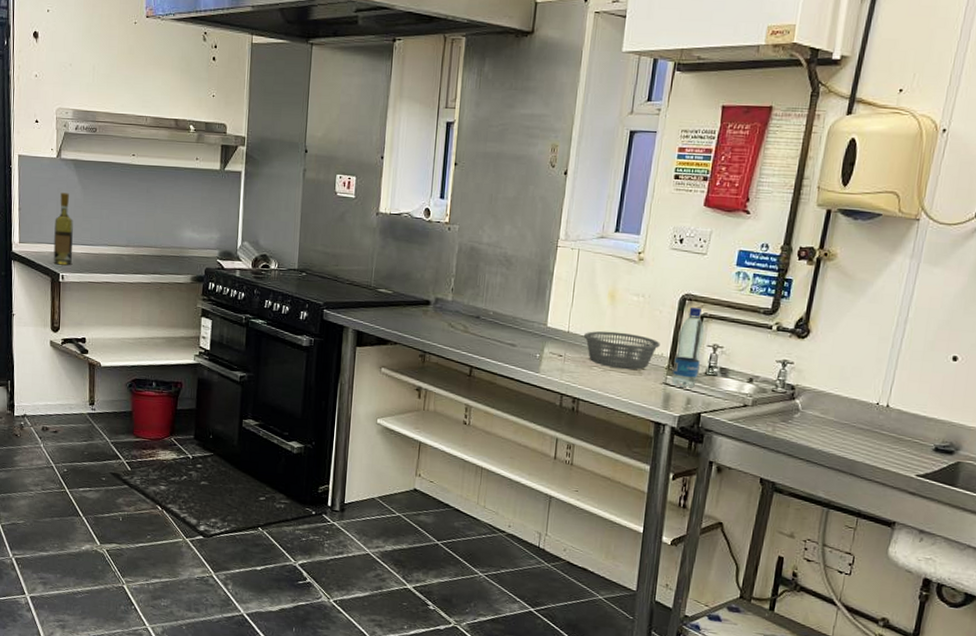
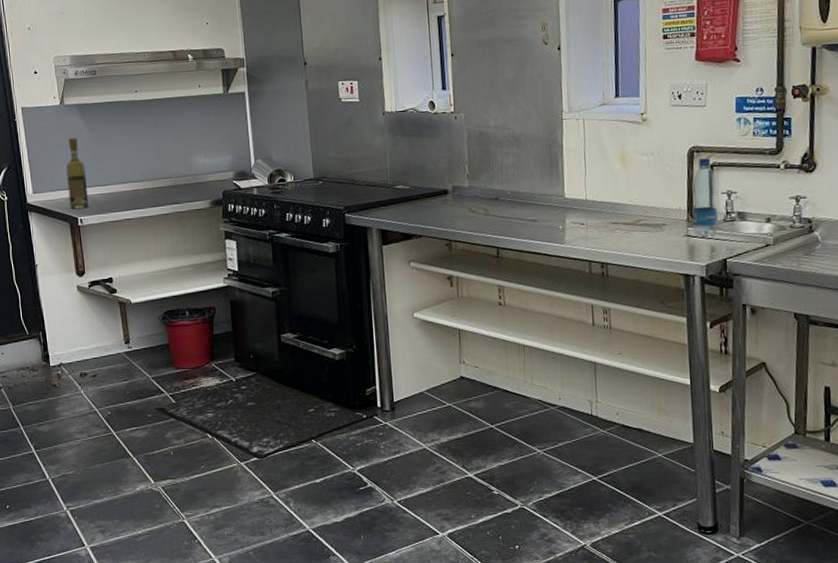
colander: present [583,330,660,370] -> none [601,192,676,228]

